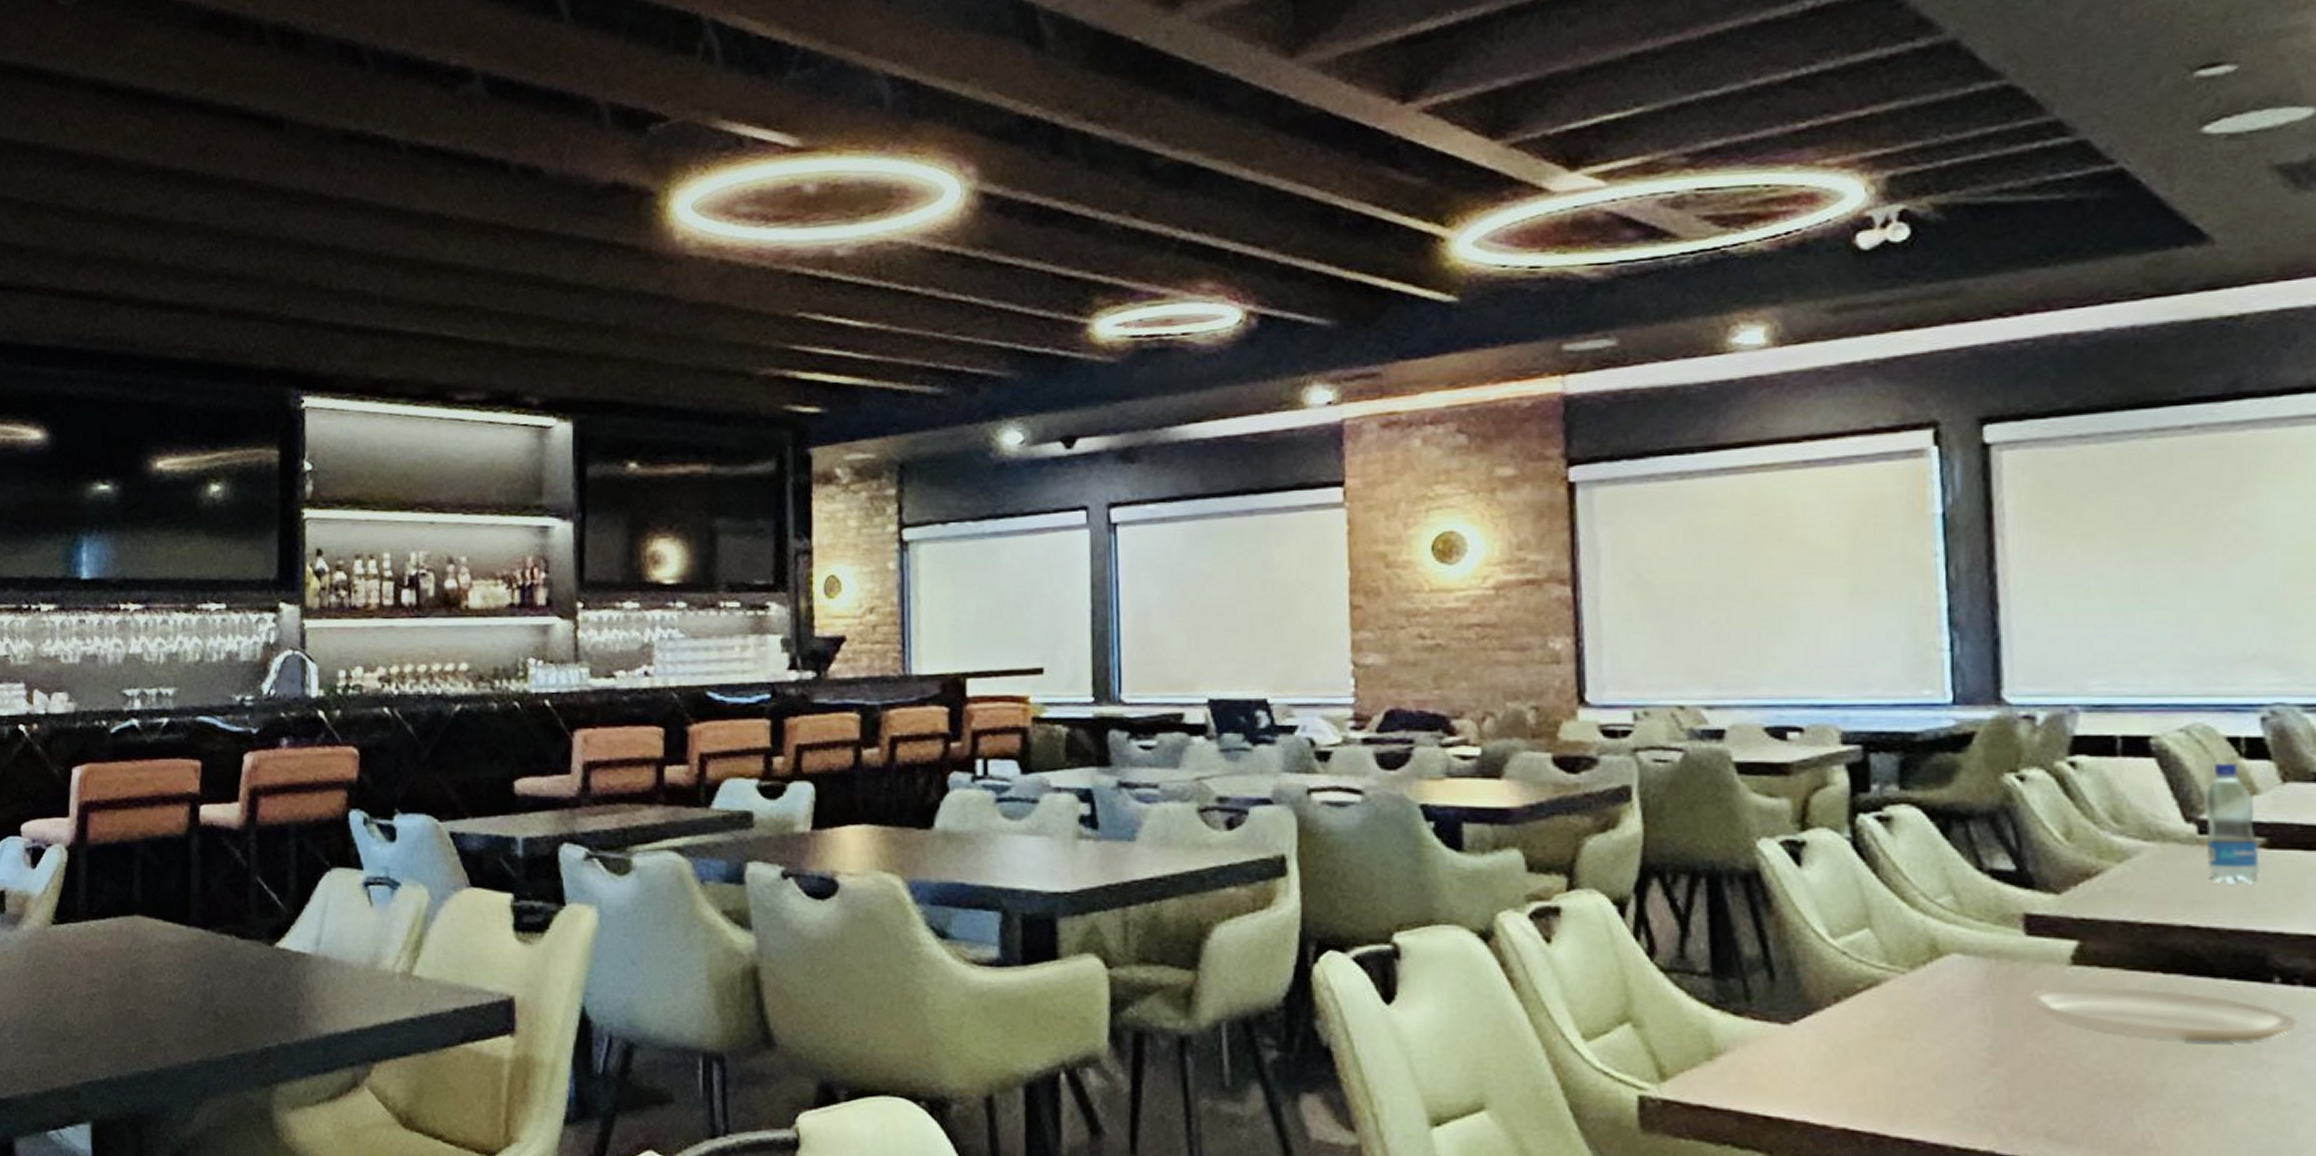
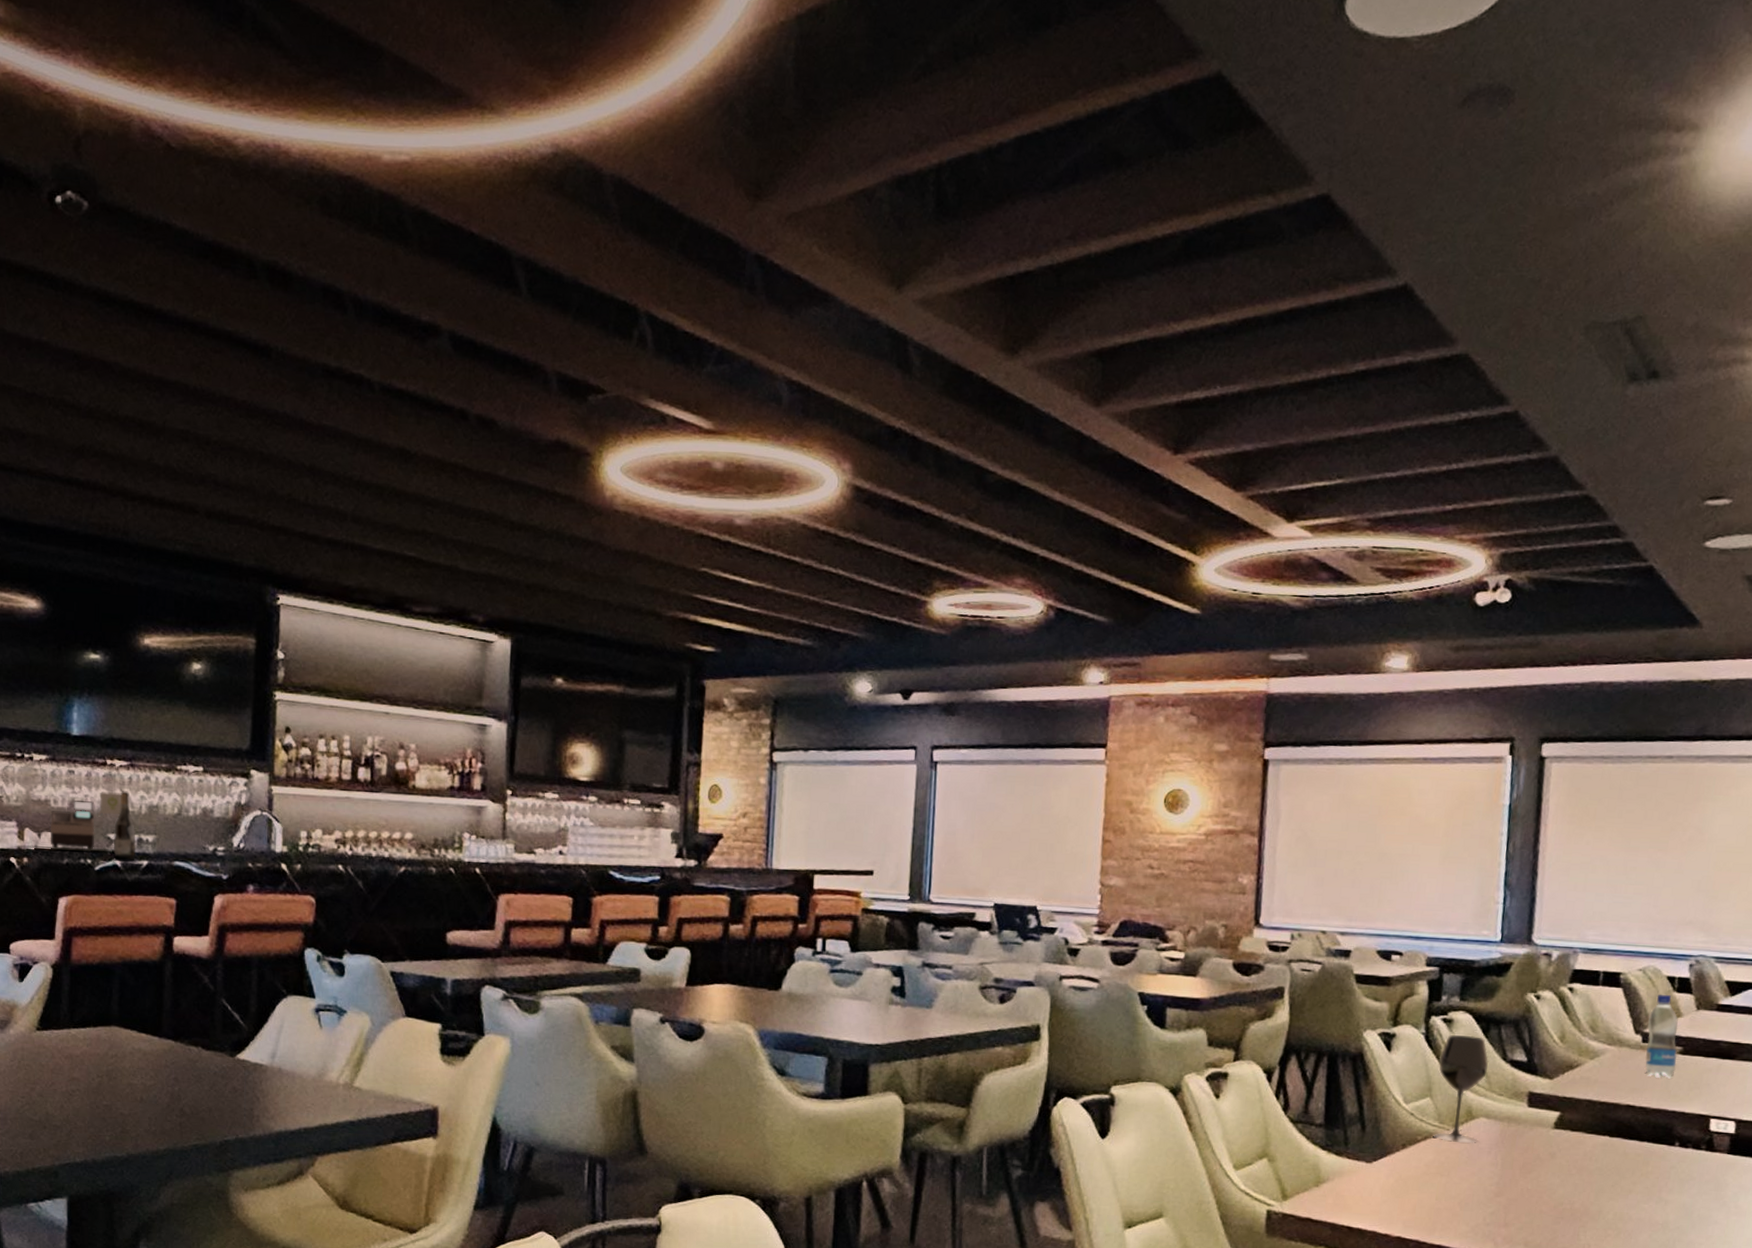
cash register: none [23,641,138,714] -> present [14,792,122,853]
wine bottle: none [130,638,155,720] -> present [114,791,136,862]
wineglass: none [1876,839,1956,992] -> present [1433,1035,1489,1144]
plate: present [2027,985,2297,1044] -> none [1524,1143,1686,1186]

